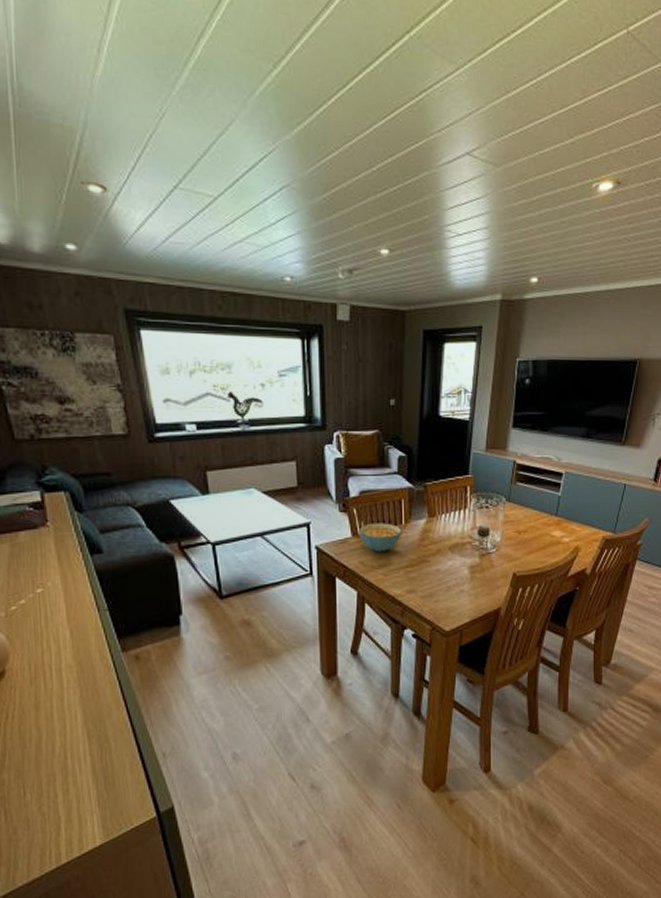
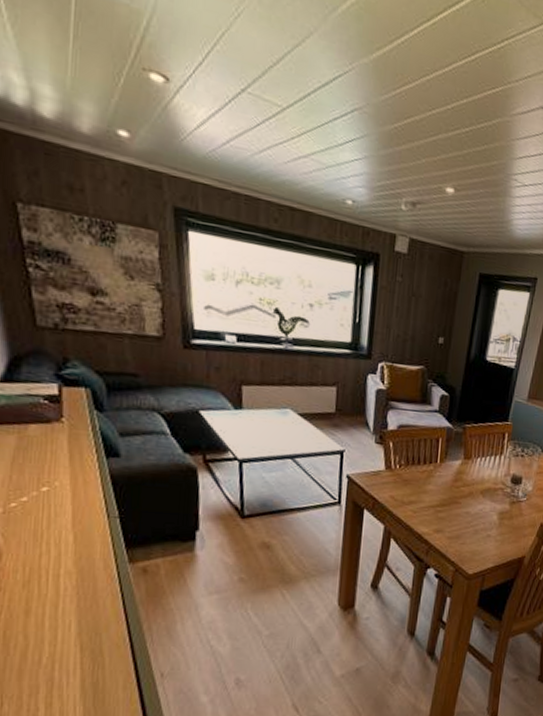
cereal bowl: present [359,523,401,553] -> none [393,458,436,489]

